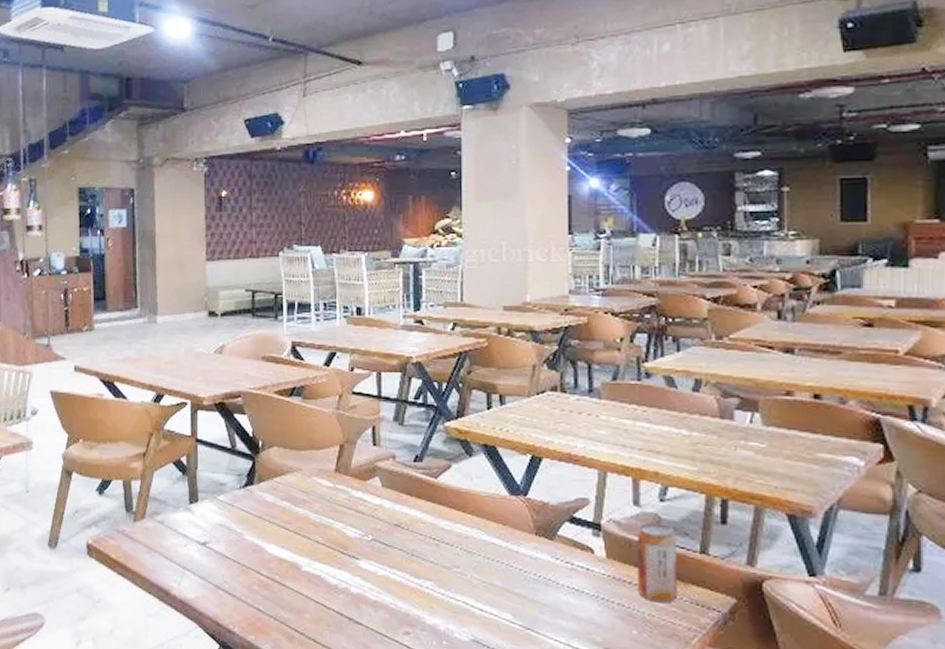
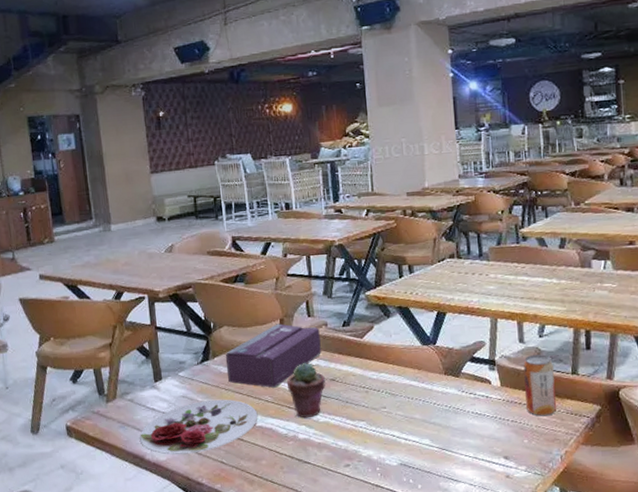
plate: none [167,532,305,595] -> present [140,399,258,455]
tissue box: none [272,450,386,527] -> present [225,323,321,388]
potted succulent: none [343,500,388,569] -> present [287,362,326,418]

